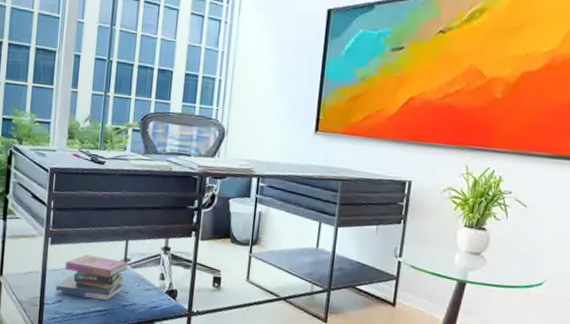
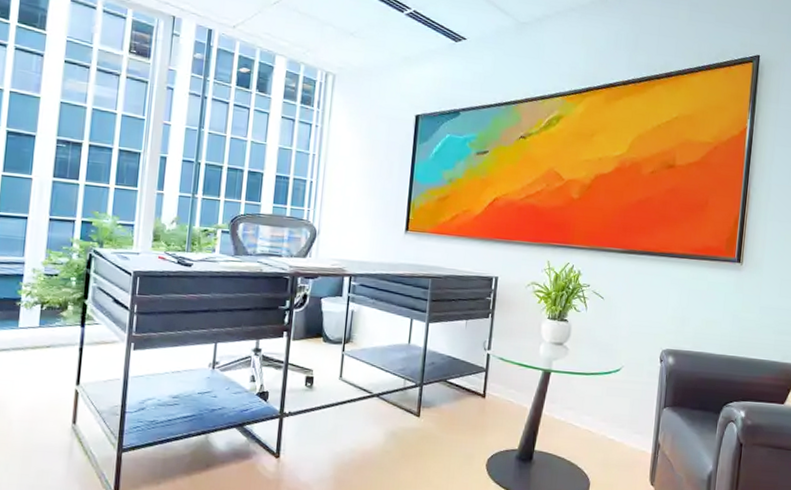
books: present [55,254,129,301] -> none [138,359,217,406]

